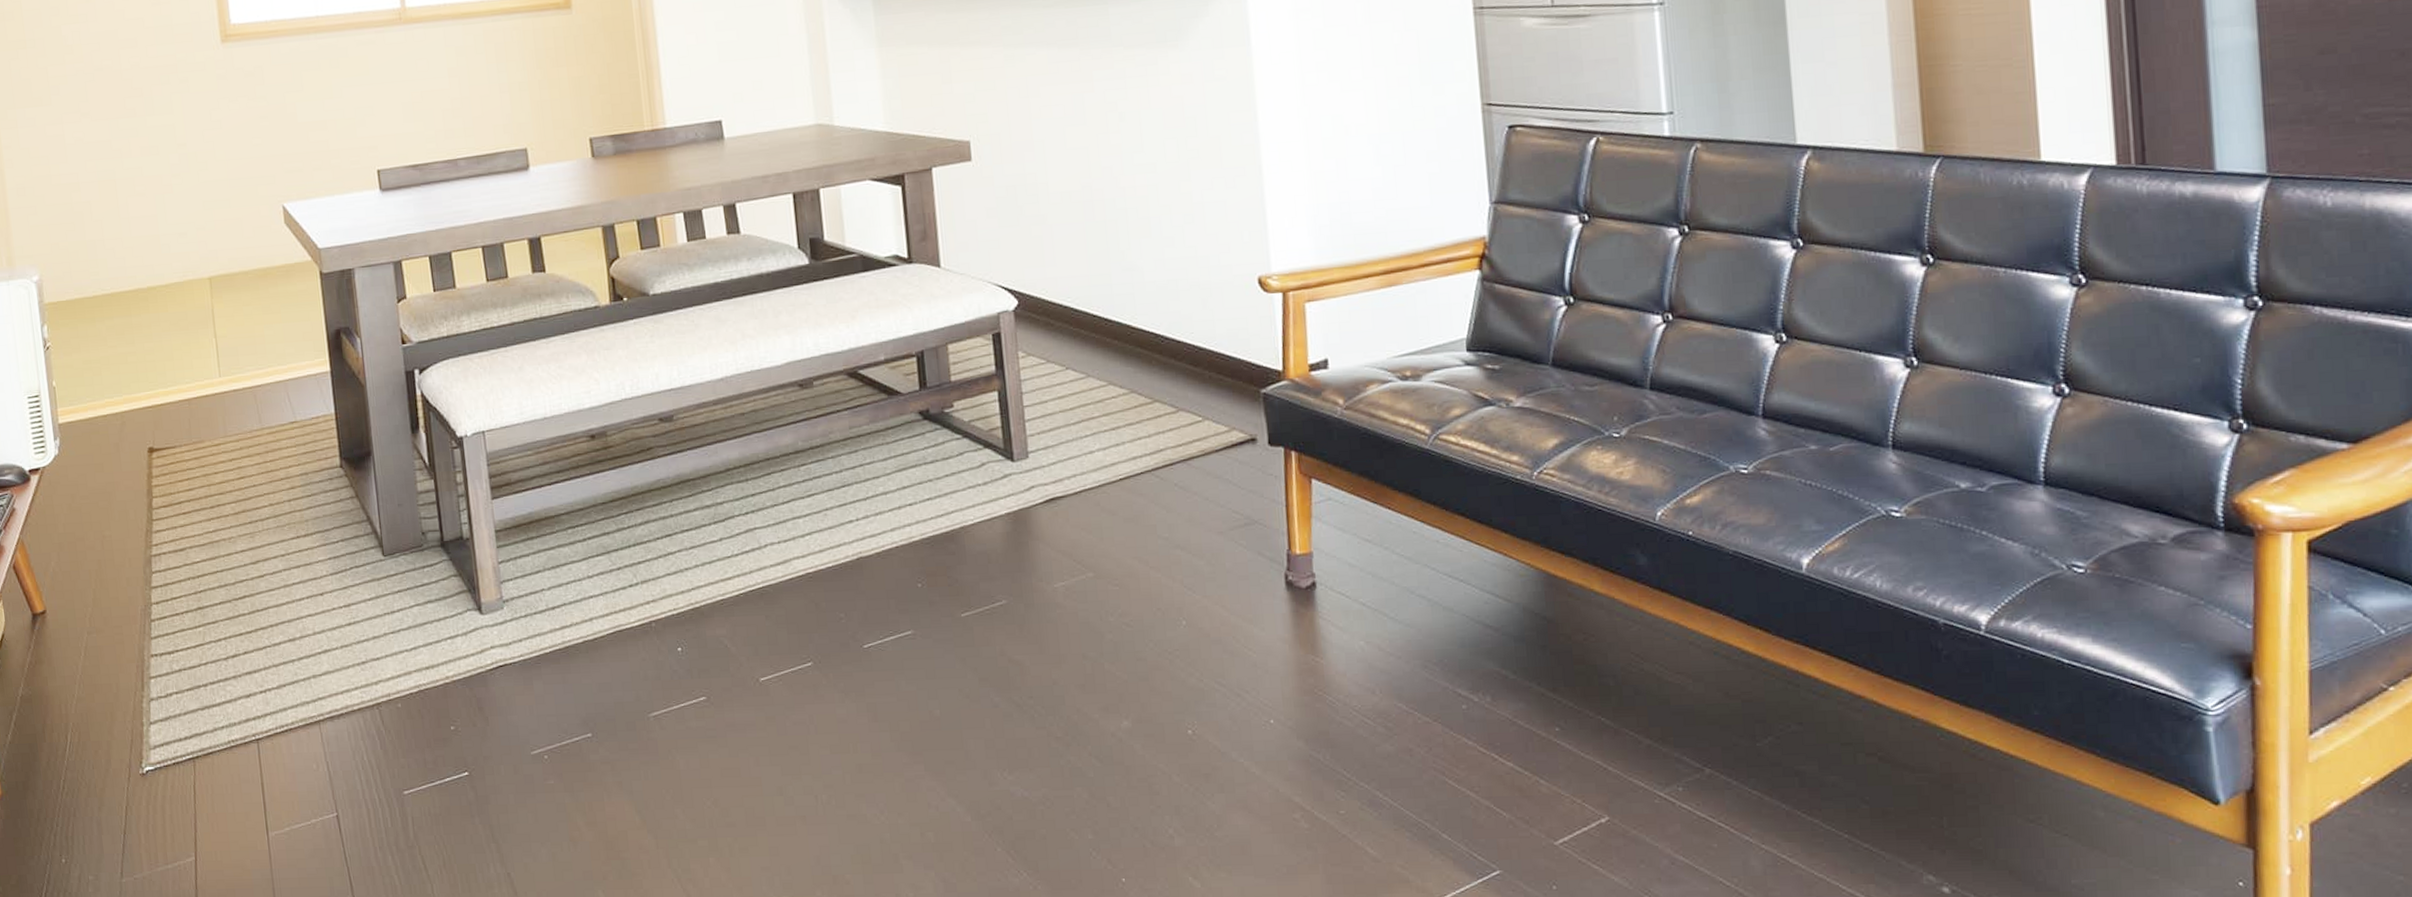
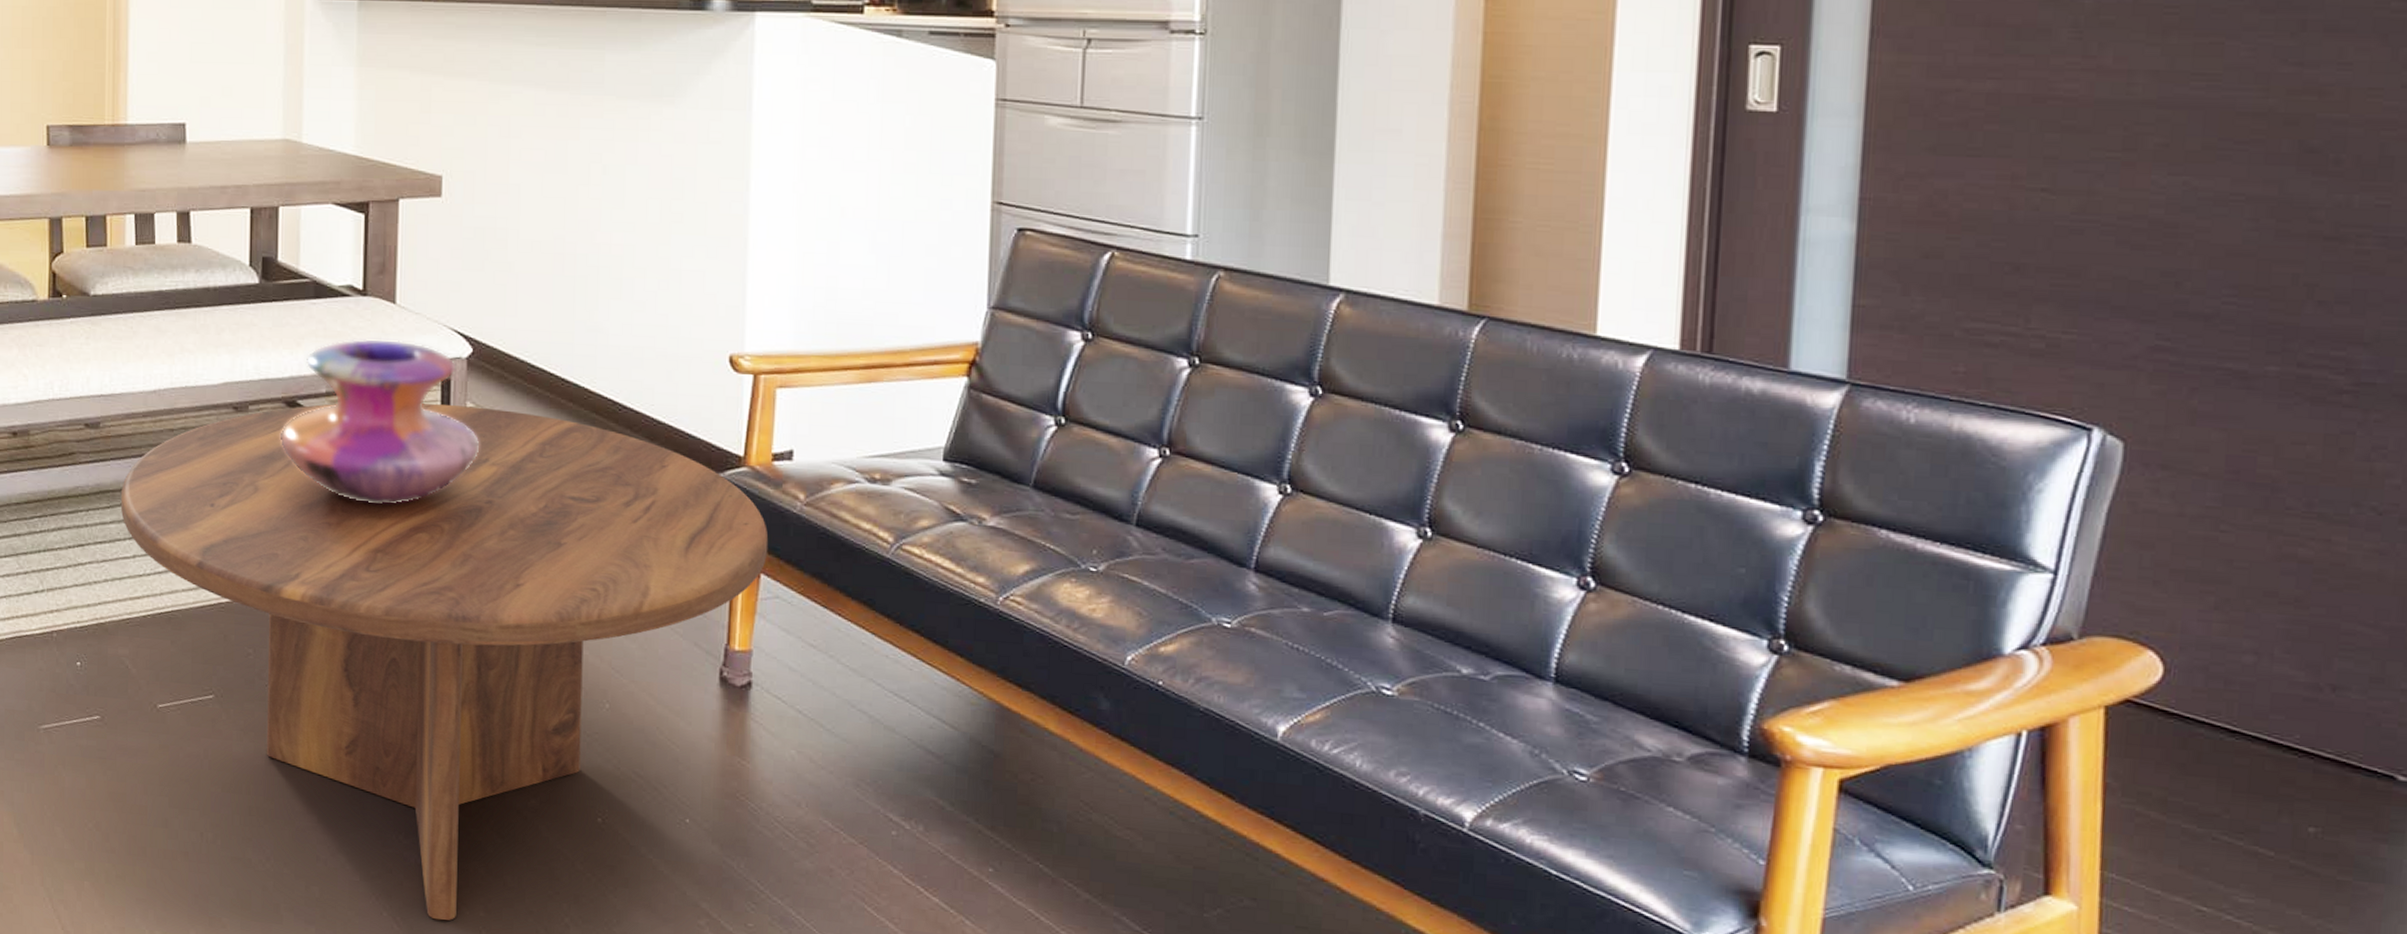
coffee table: none [700,355,1316,848] -> present [120,403,769,921]
decorative vase: none [846,301,1035,460] -> present [281,338,479,504]

